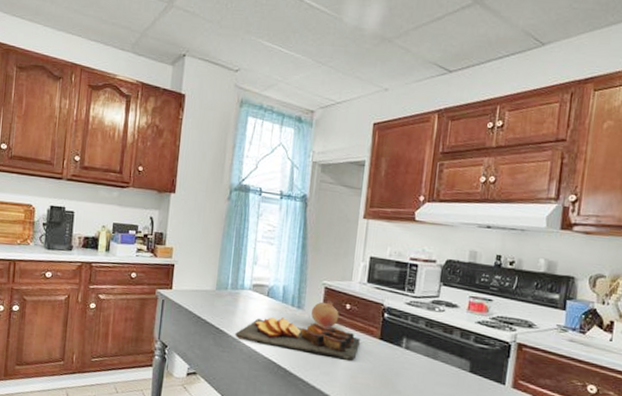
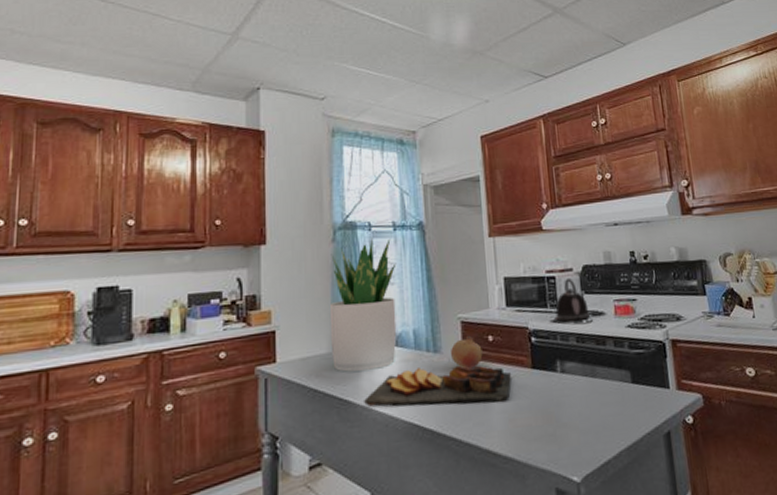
planter: none [215,202,278,312] -> present [329,238,397,373]
kettle: none [411,268,444,309] -> present [555,277,590,322]

